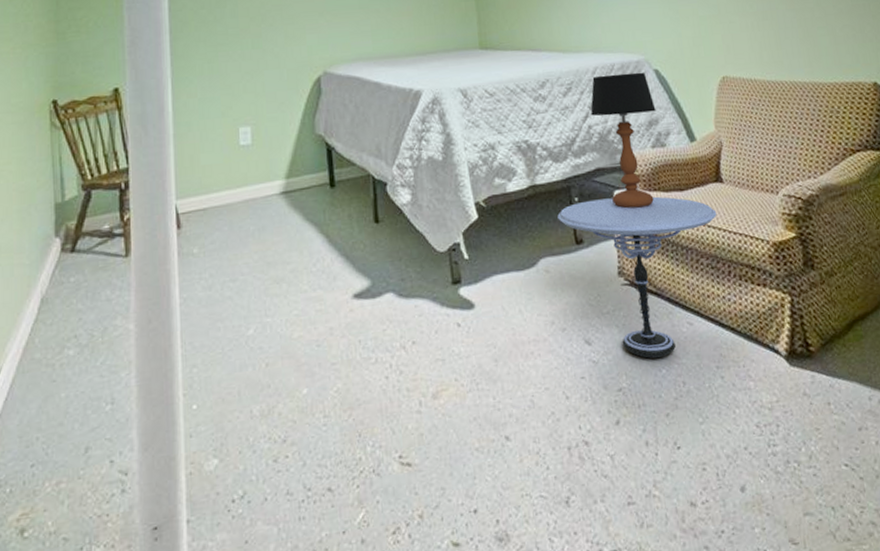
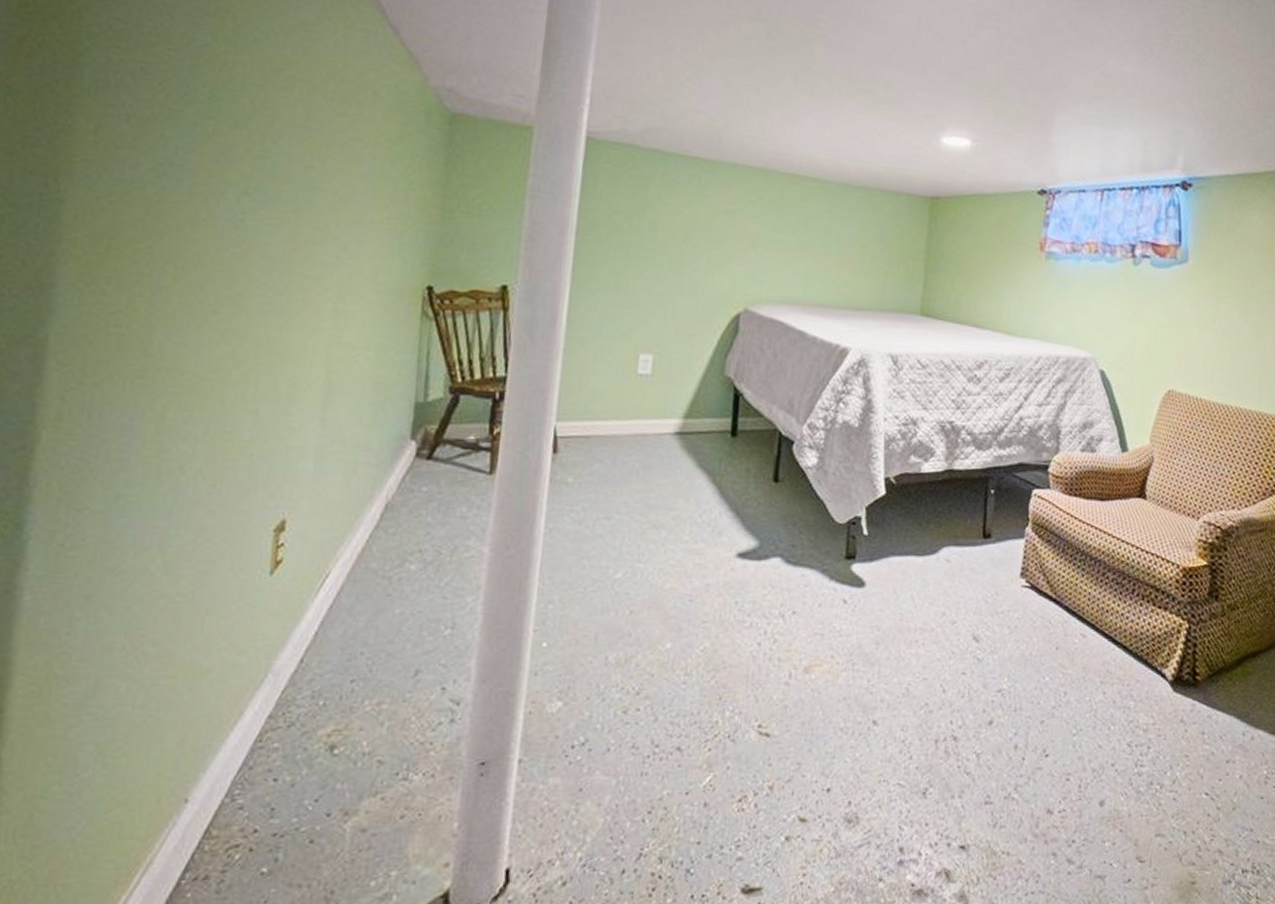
side table: present [557,196,717,359] -> none [969,494,1134,664]
table lamp: present [590,72,656,209] -> none [1025,366,1093,511]

